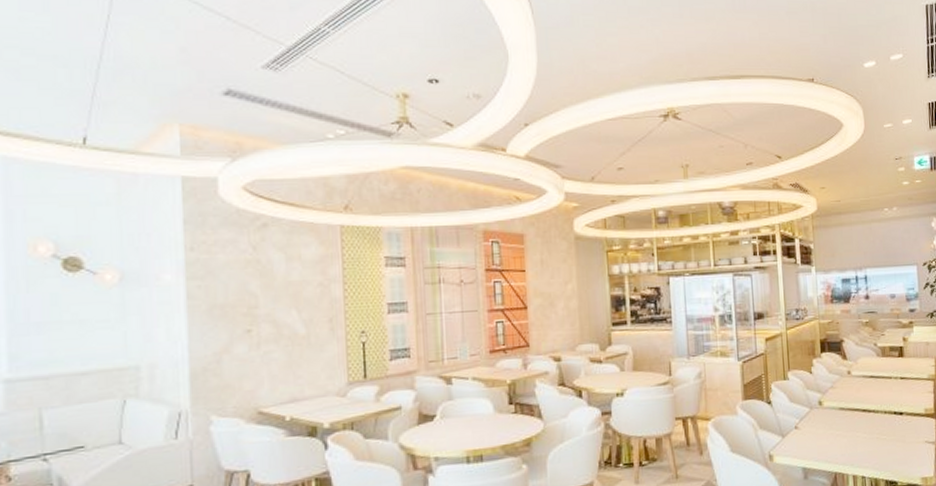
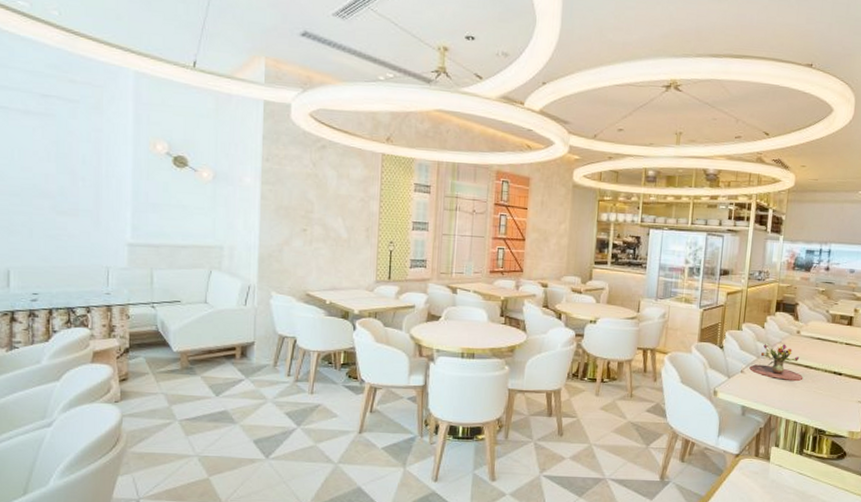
flower arrangement: none [803,388,862,430] -> present [749,343,802,381]

